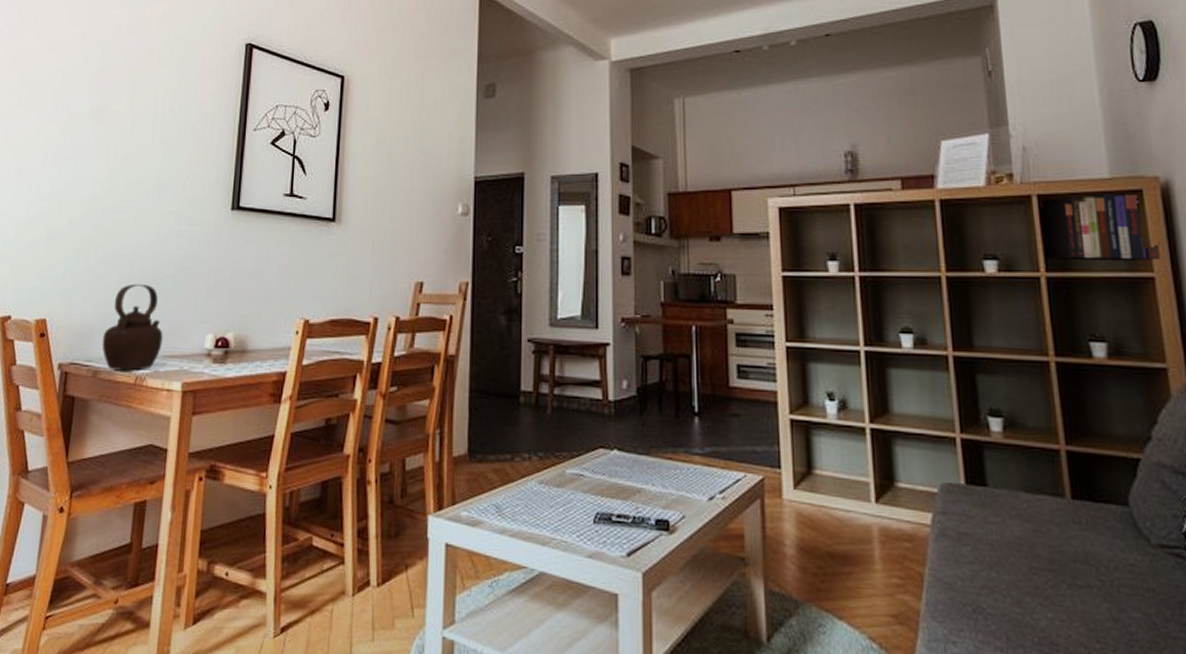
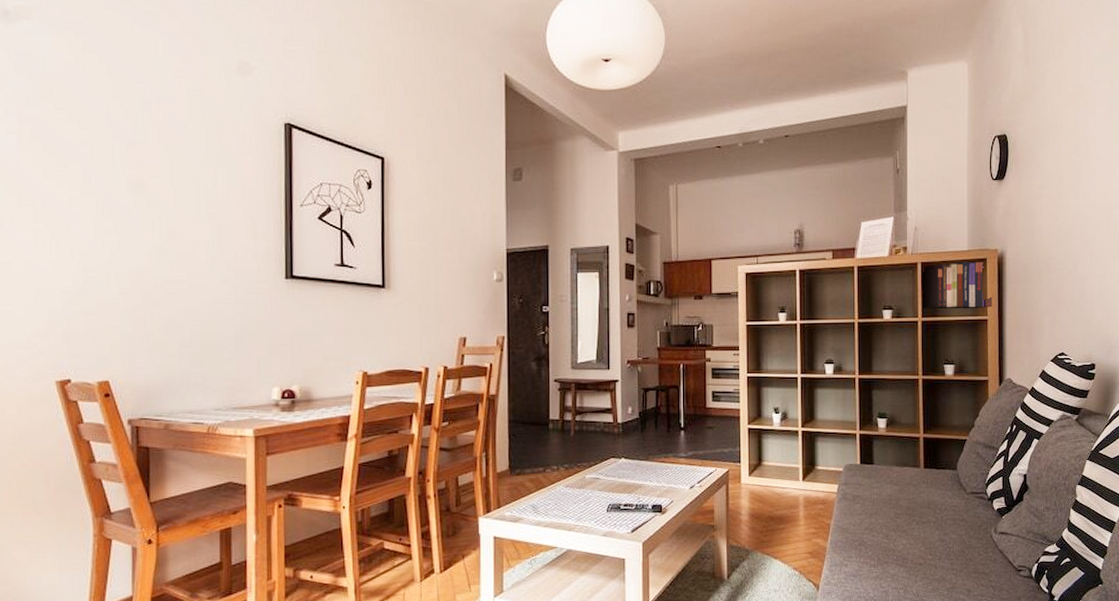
teapot: present [102,283,163,371] -> none [170,346,231,423]

